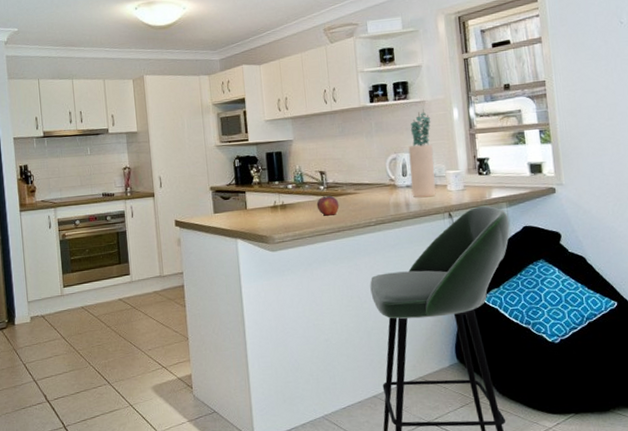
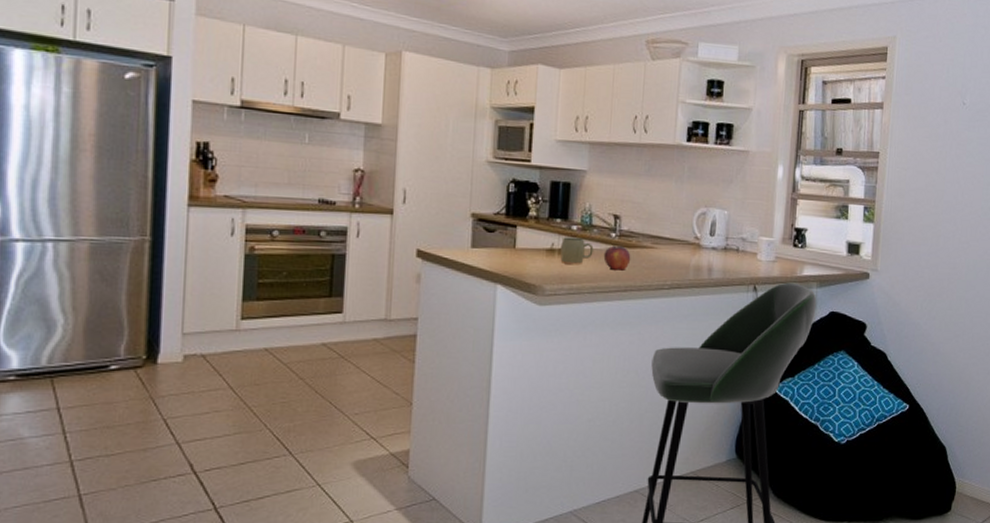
mug: none [281,193,308,217] -> present [560,237,594,265]
vase: present [408,109,436,198] -> none [717,160,752,265]

